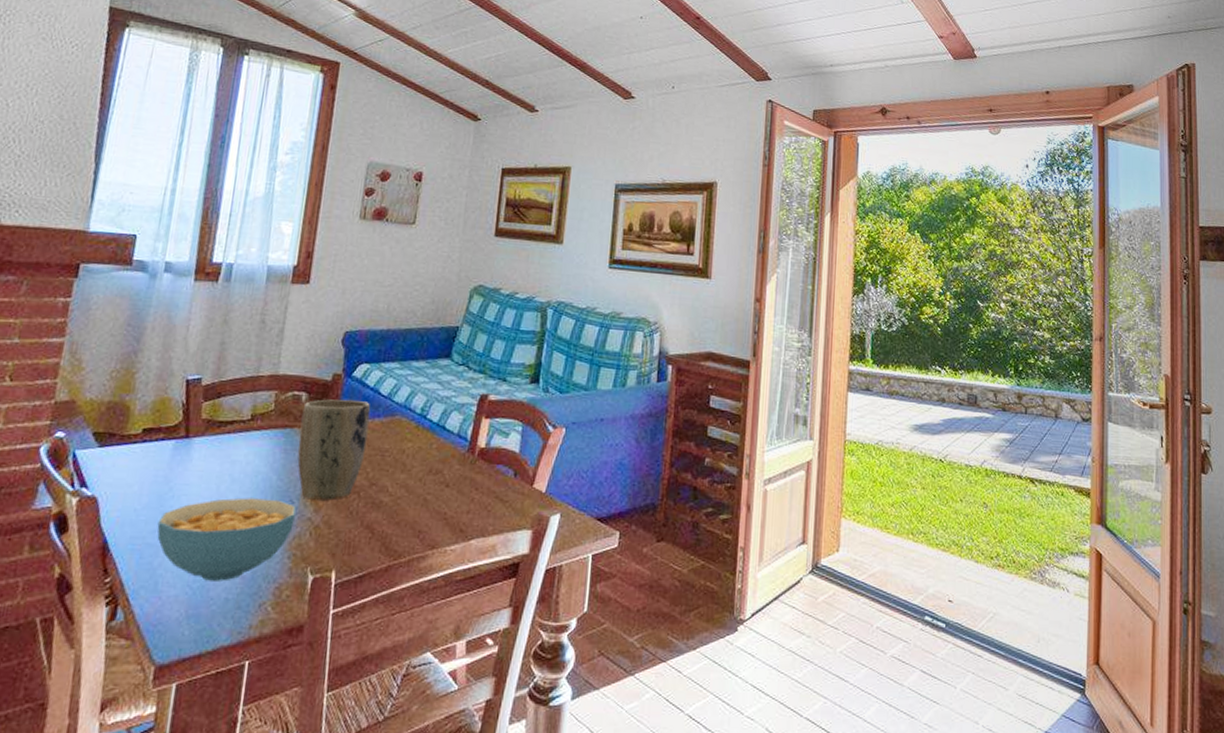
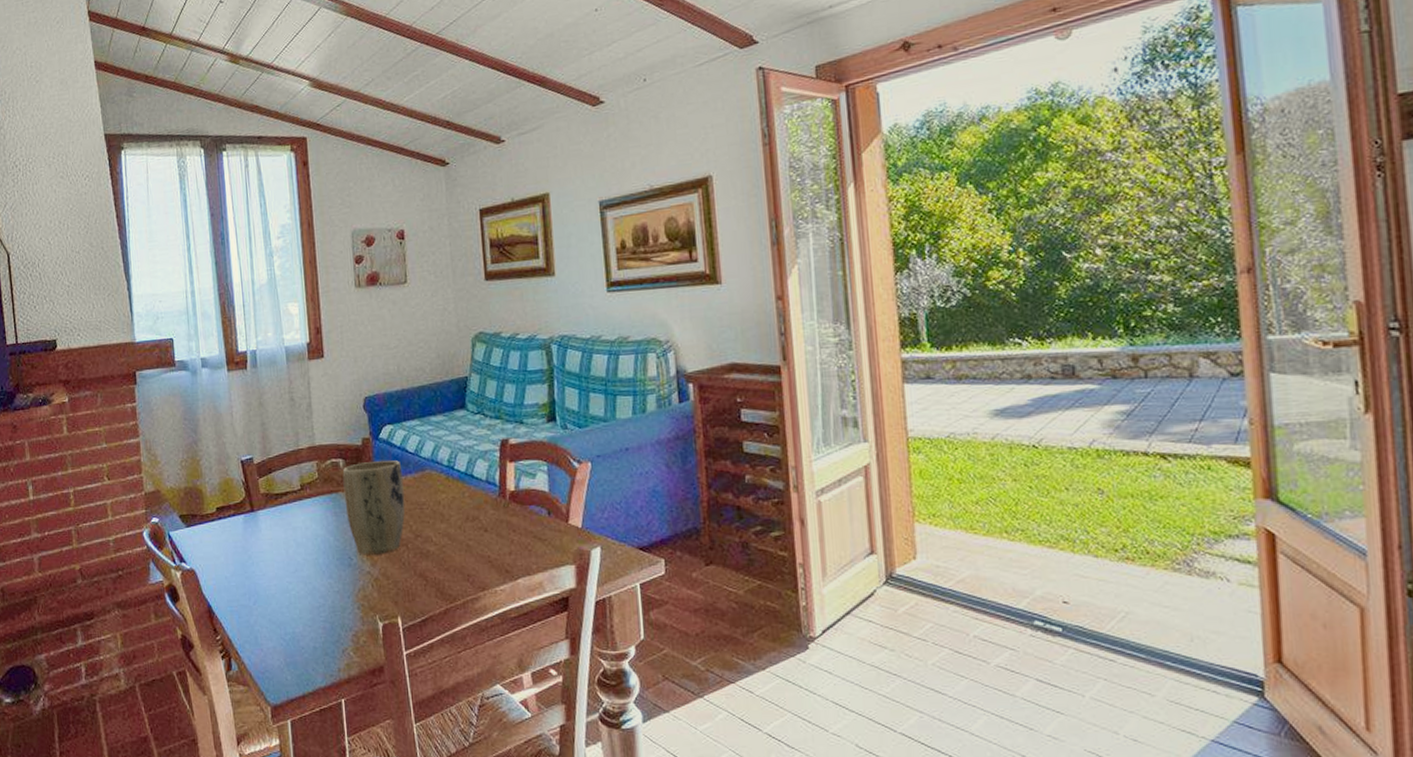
cereal bowl: present [157,498,297,581] -> none [246,558,357,633]

